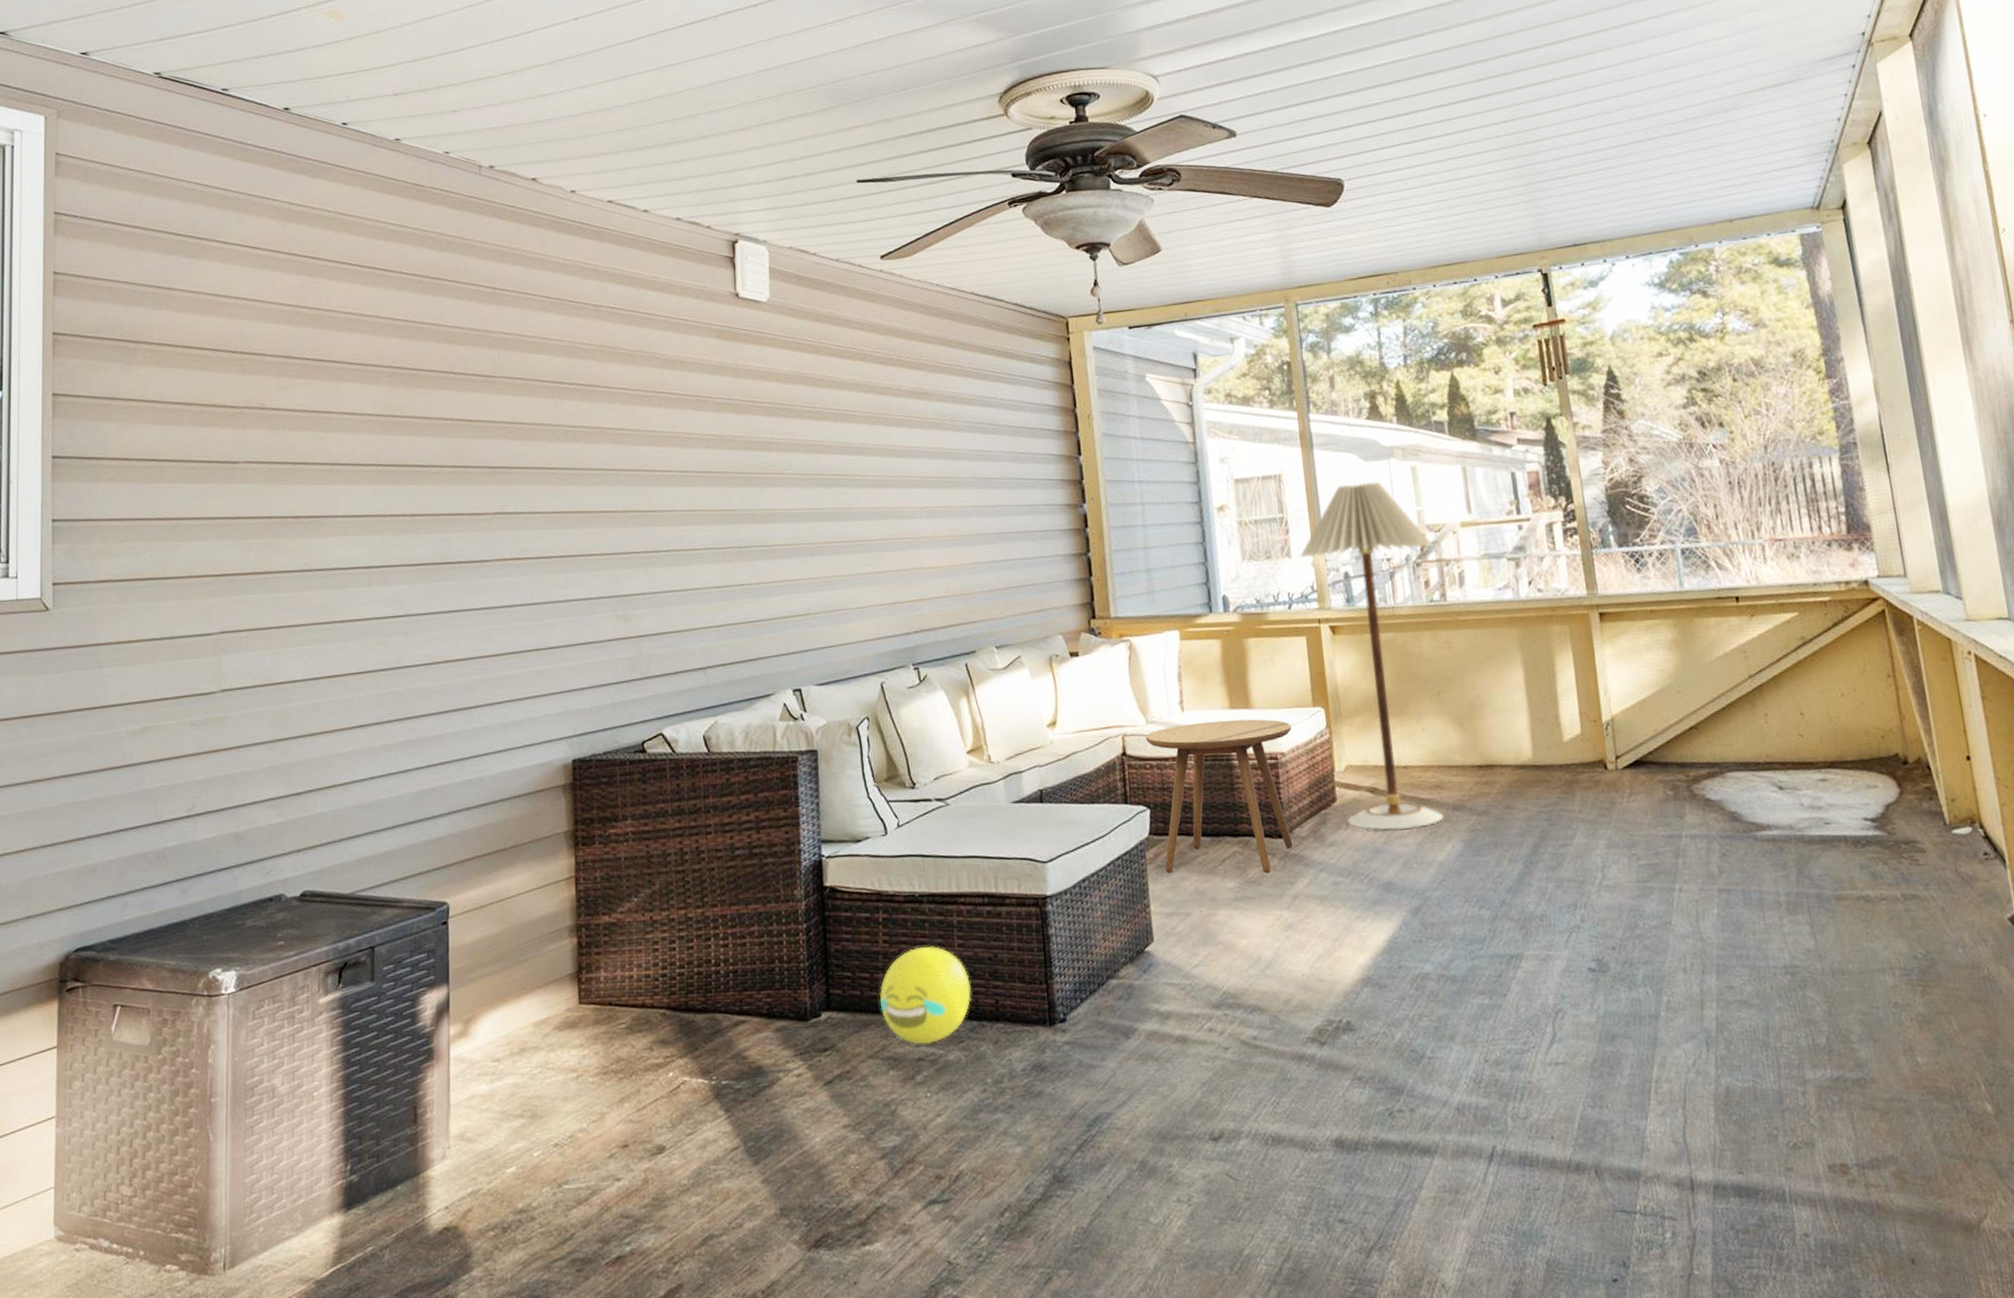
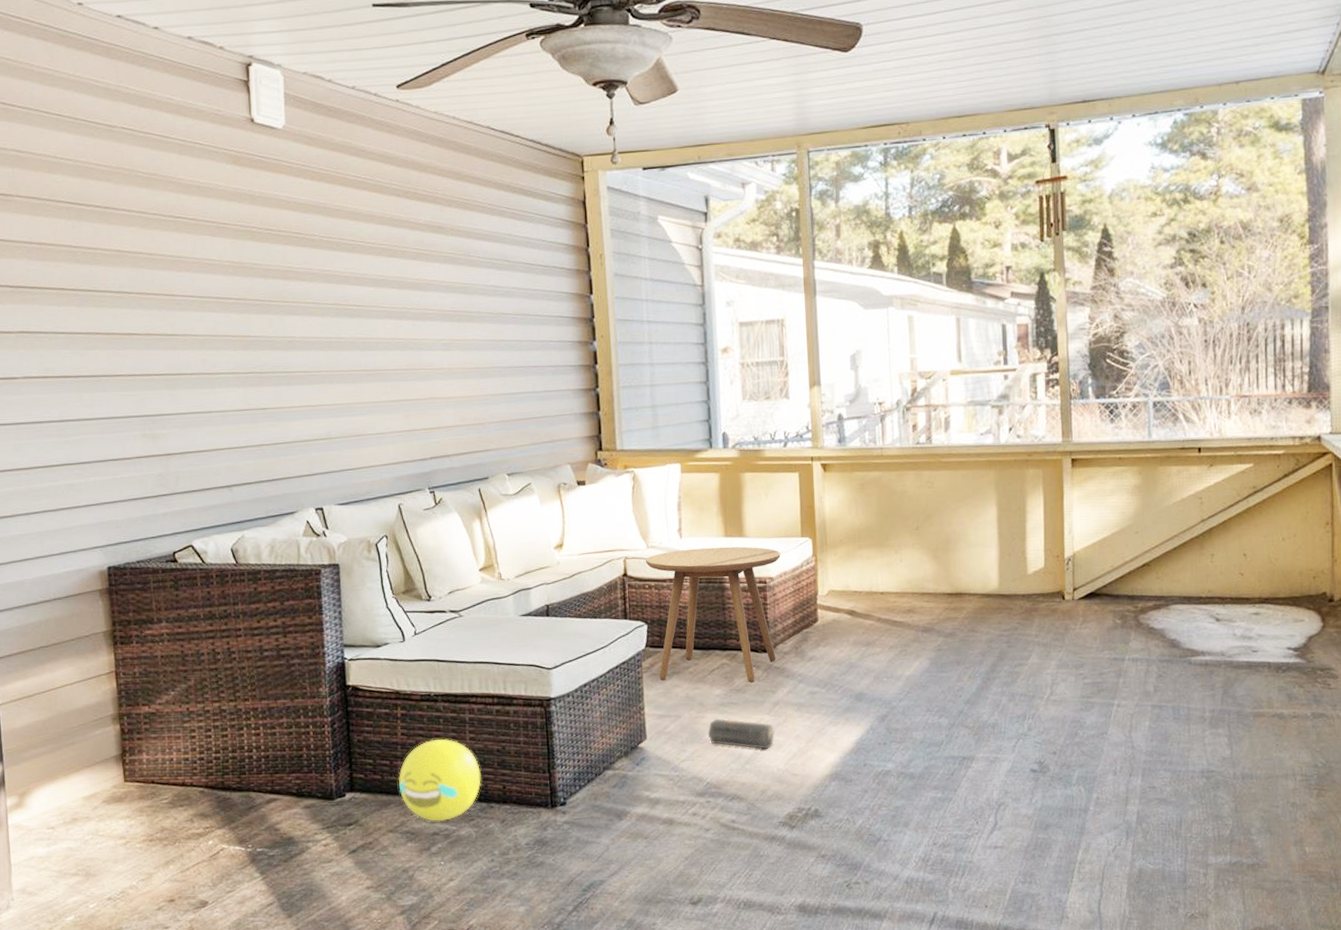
speaker: none [1221,915,1297,952] -> present [708,718,775,750]
floor lamp: present [1300,482,1444,831] -> none [797,329,923,649]

